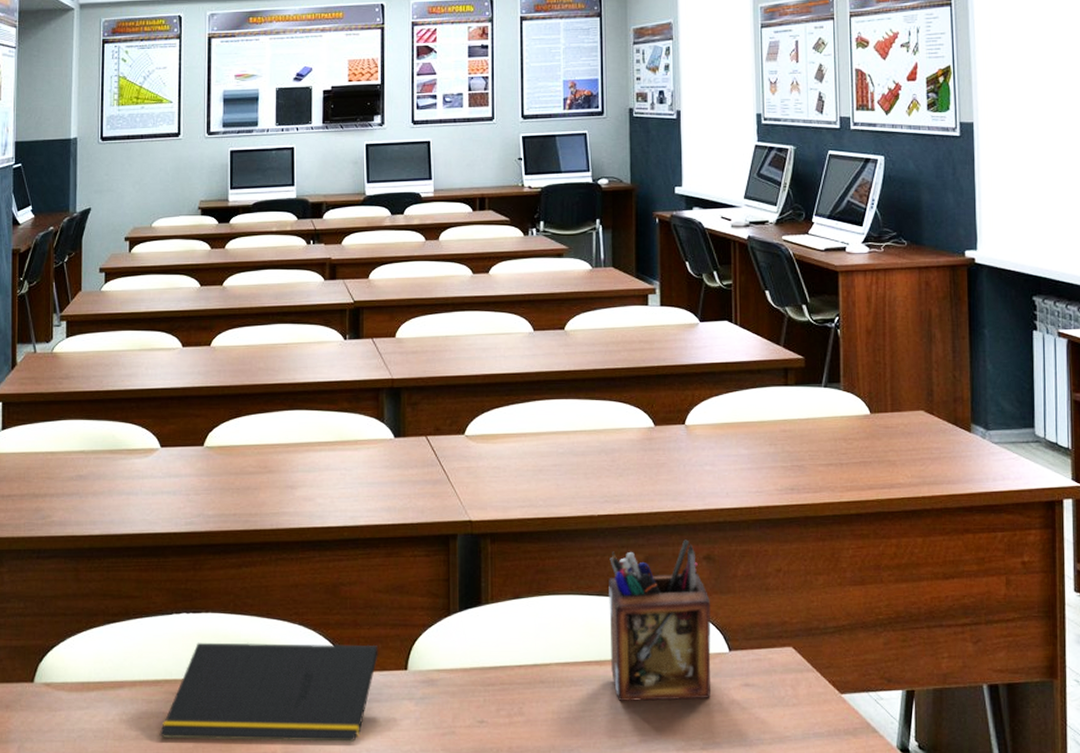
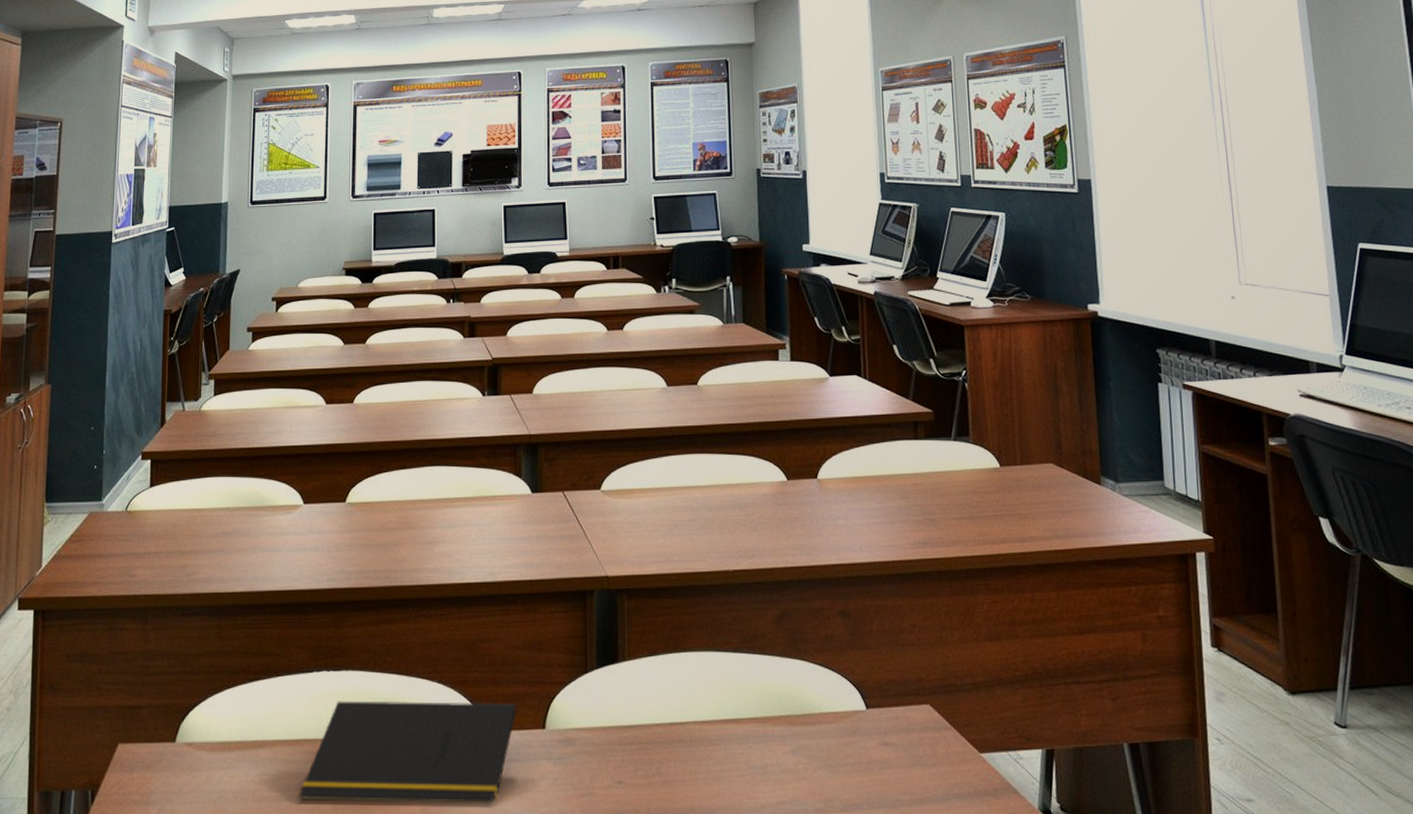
desk organizer: present [609,539,711,701] -> none [744,594,849,761]

